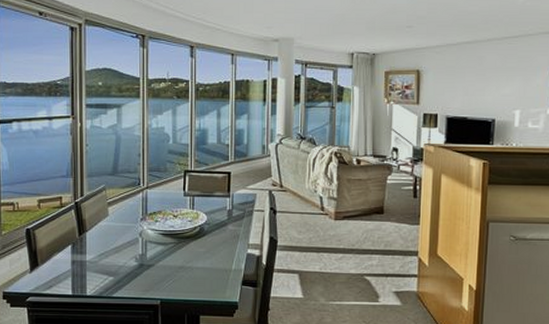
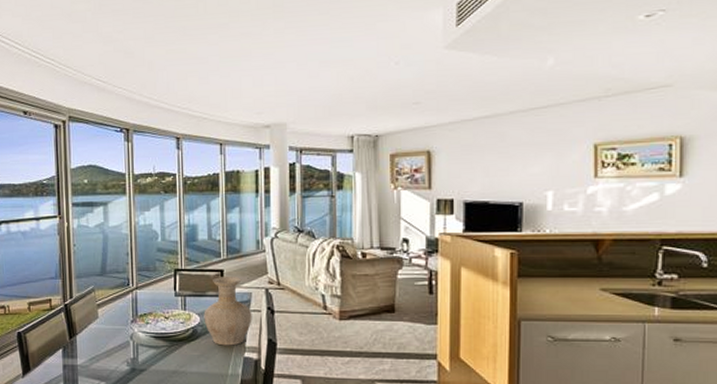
vase: none [210,179,256,243] -> present [203,277,252,346]

